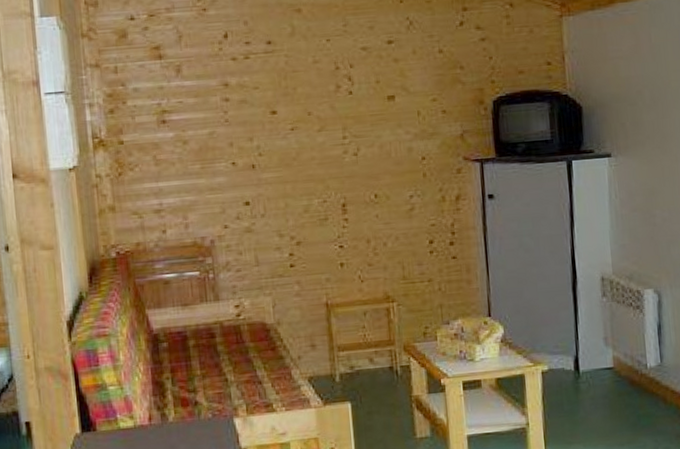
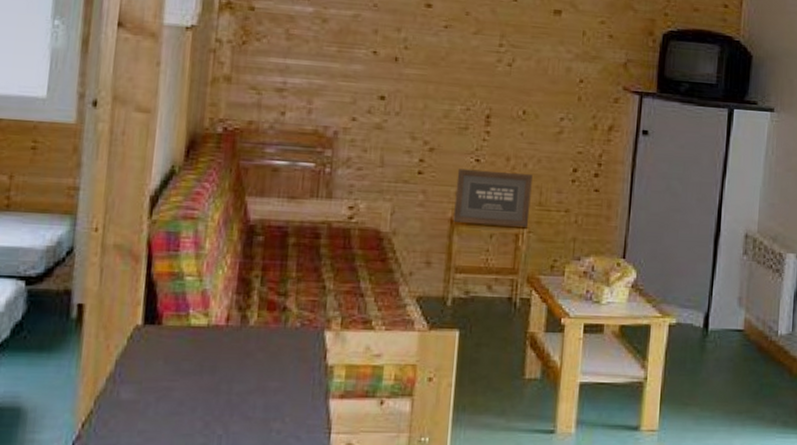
picture frame: none [325,252,397,306] -> present [453,169,533,227]

